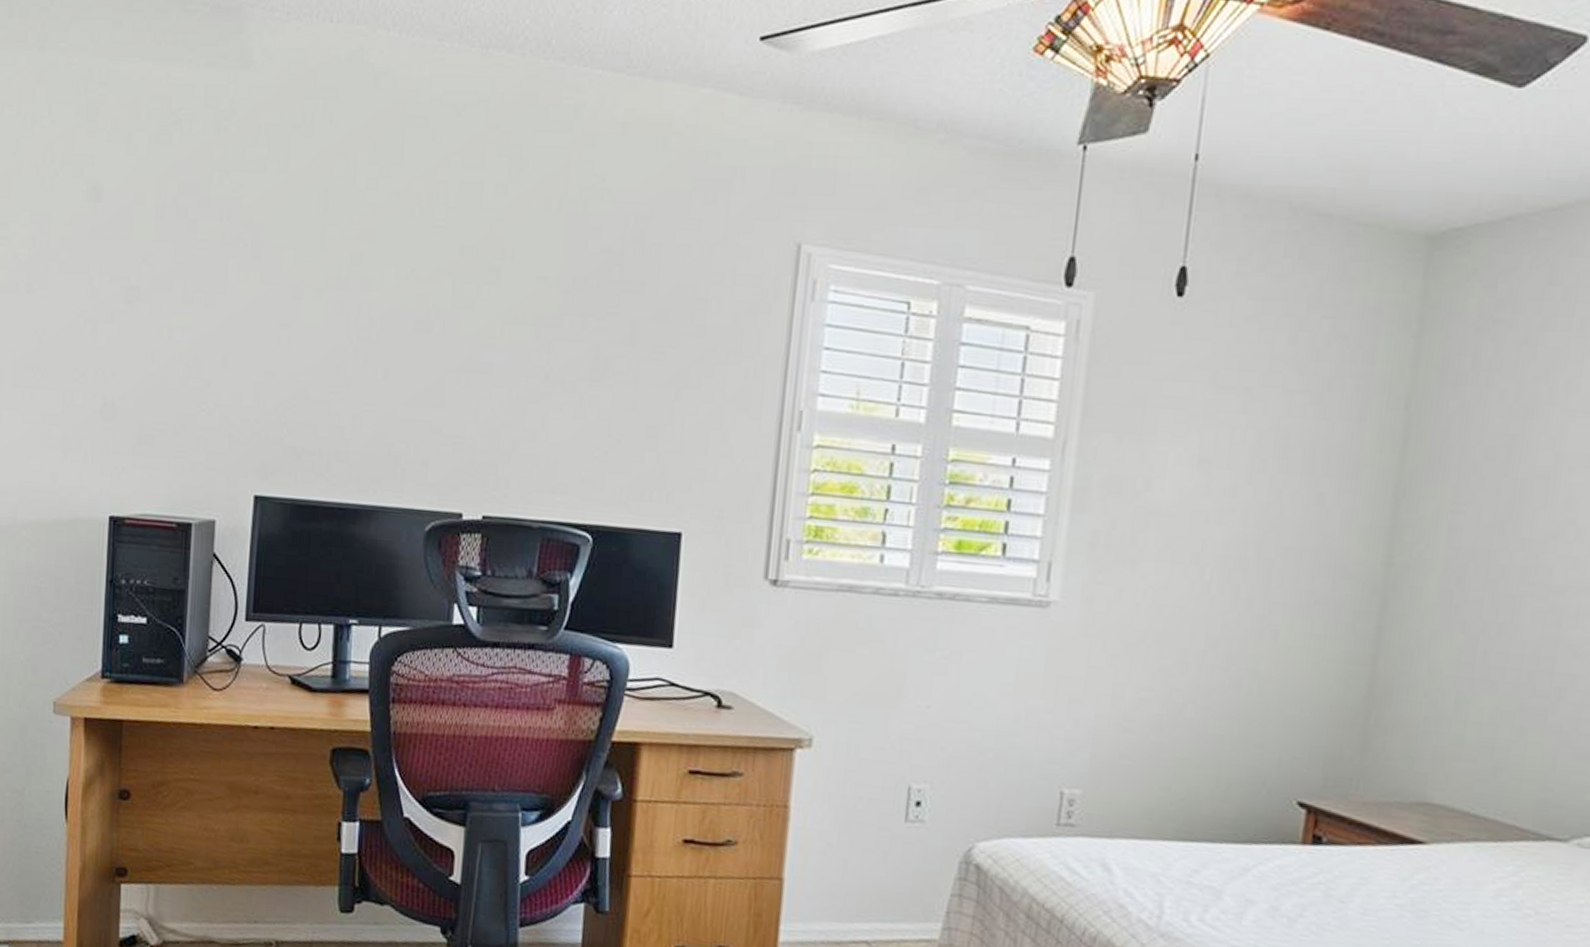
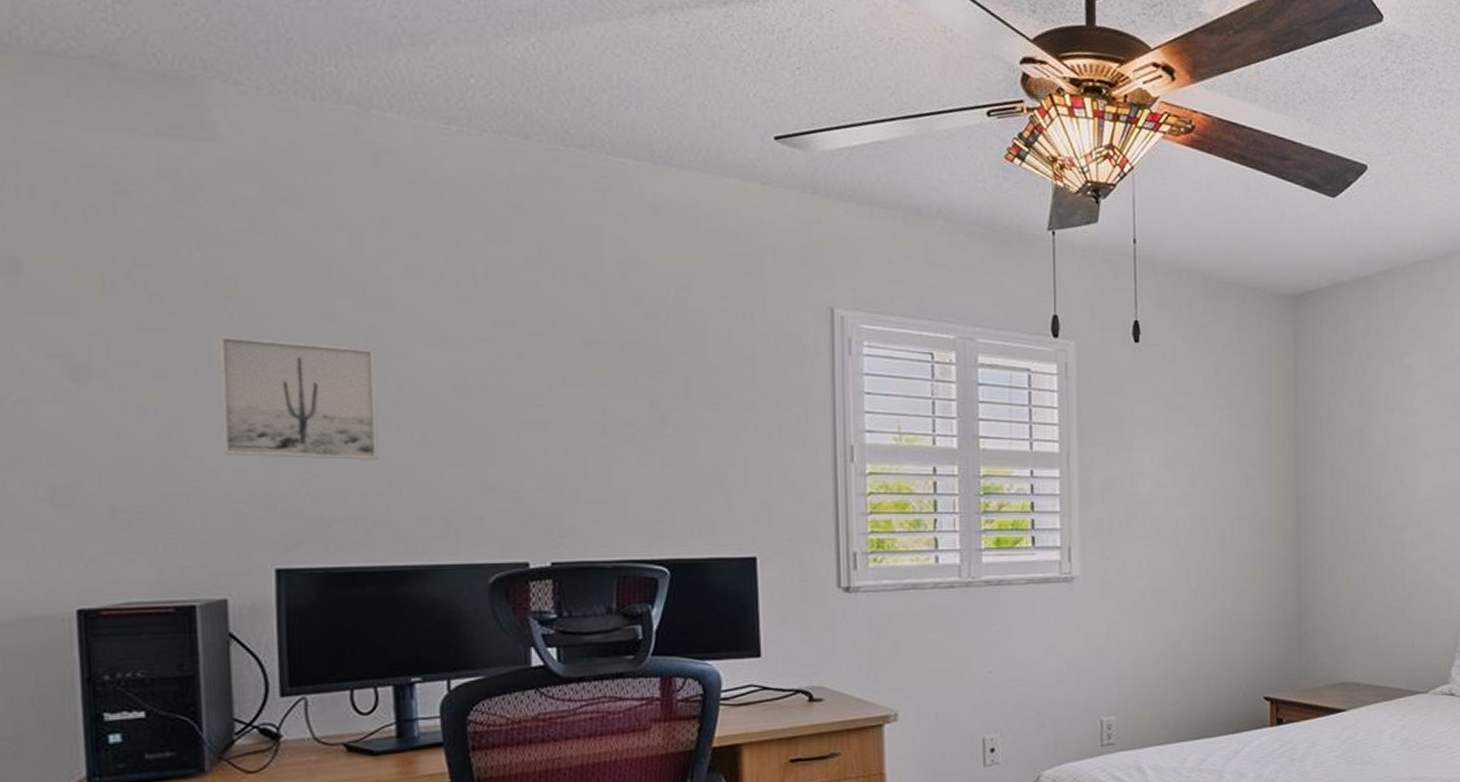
wall art: none [227,262,355,394] -> present [219,335,379,460]

